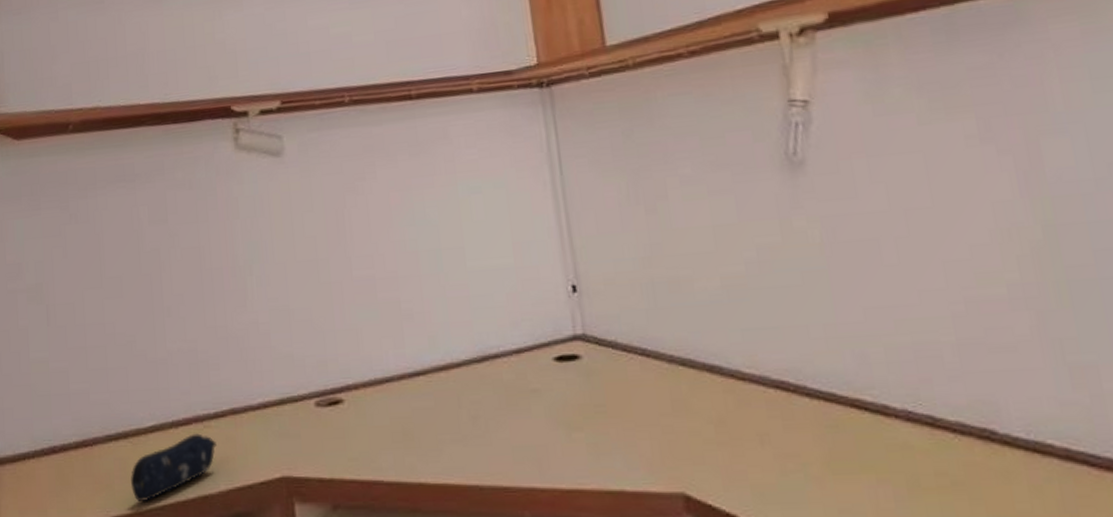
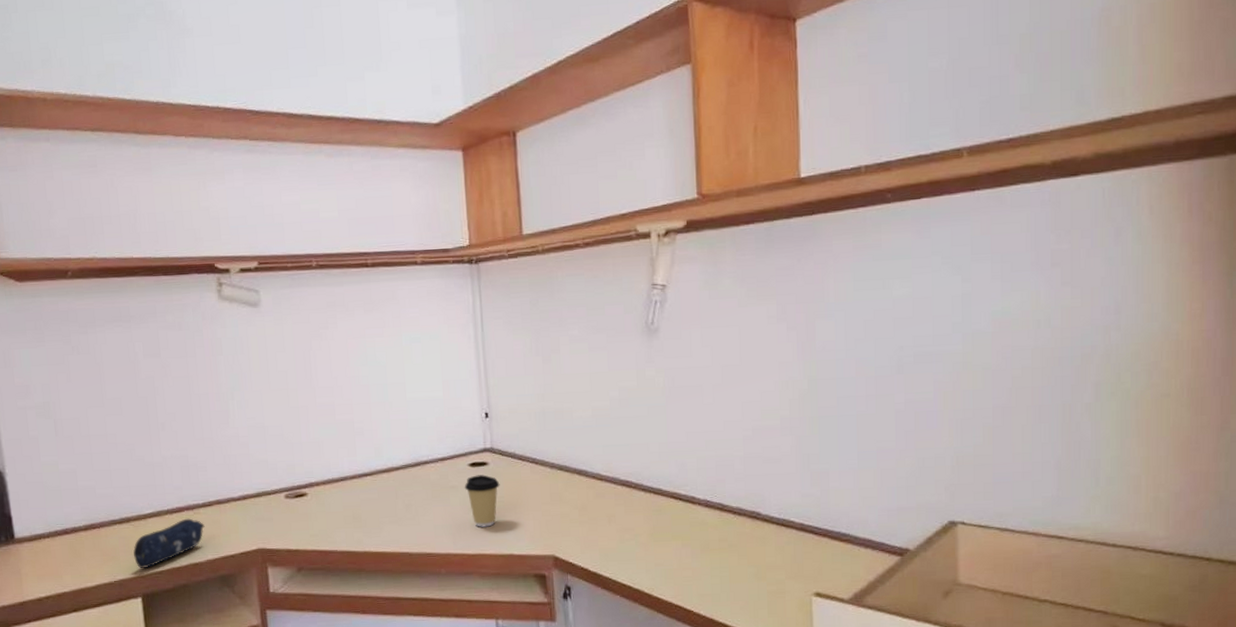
coffee cup: none [549,373,599,450] -> present [464,475,500,527]

